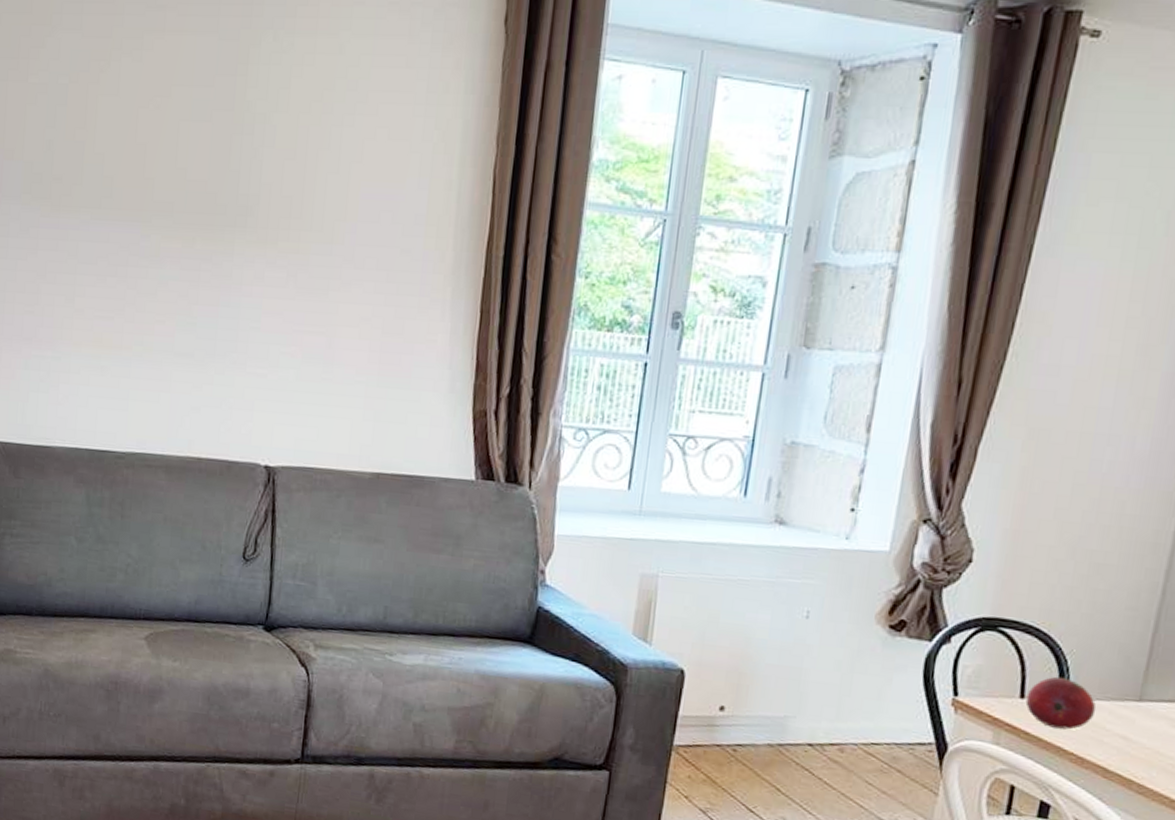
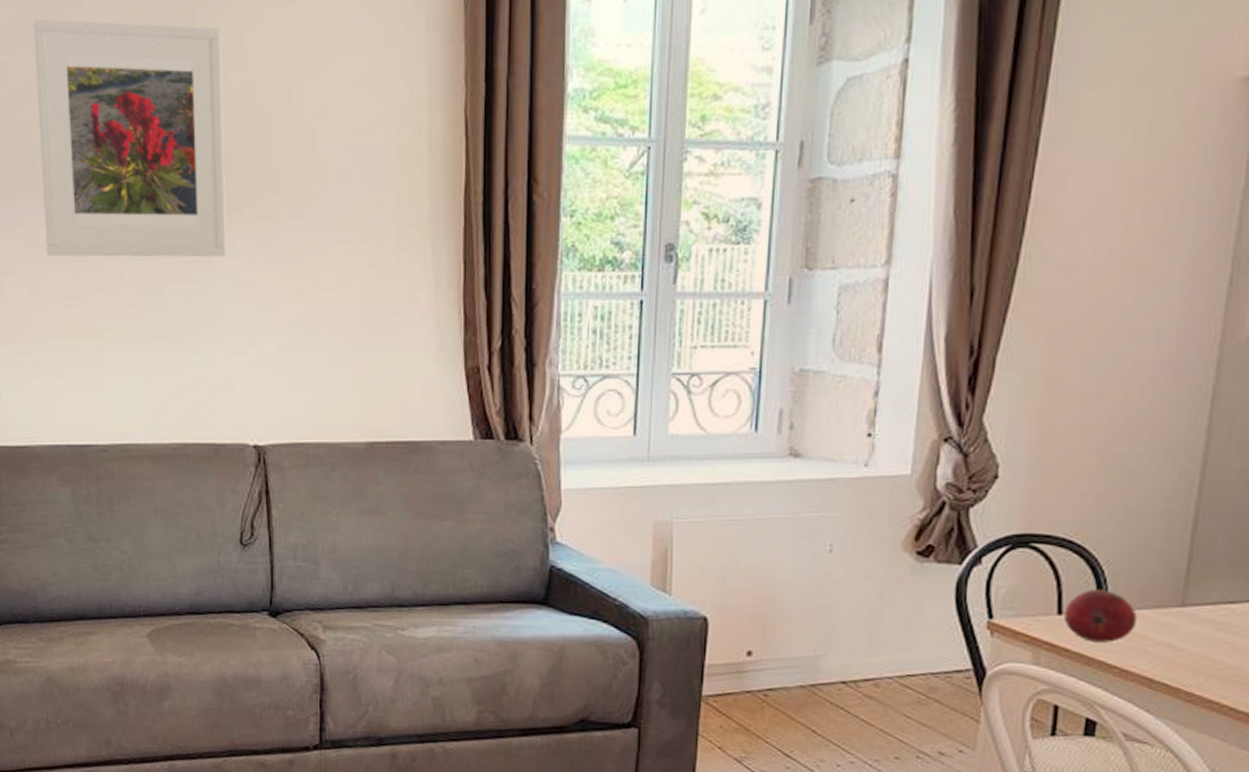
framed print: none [86,47,271,285] -> present [33,19,228,257]

